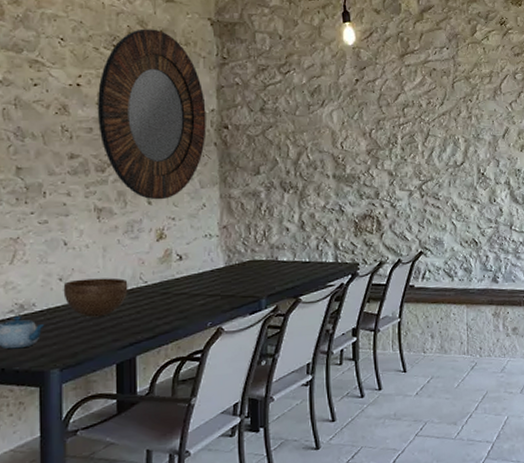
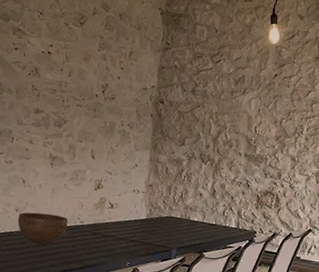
home mirror: present [97,29,207,200] -> none [61,11,148,157]

